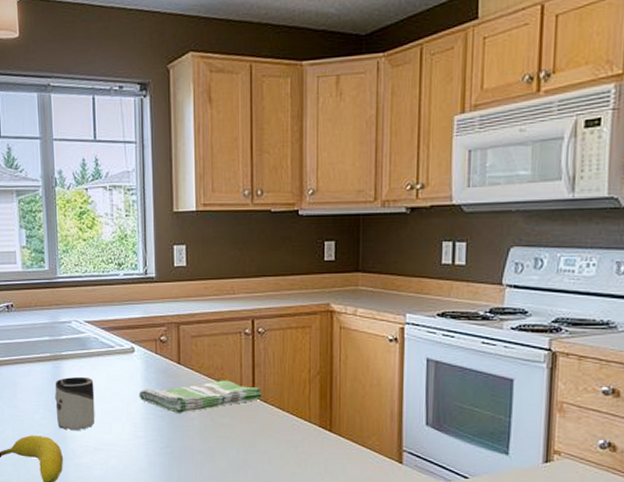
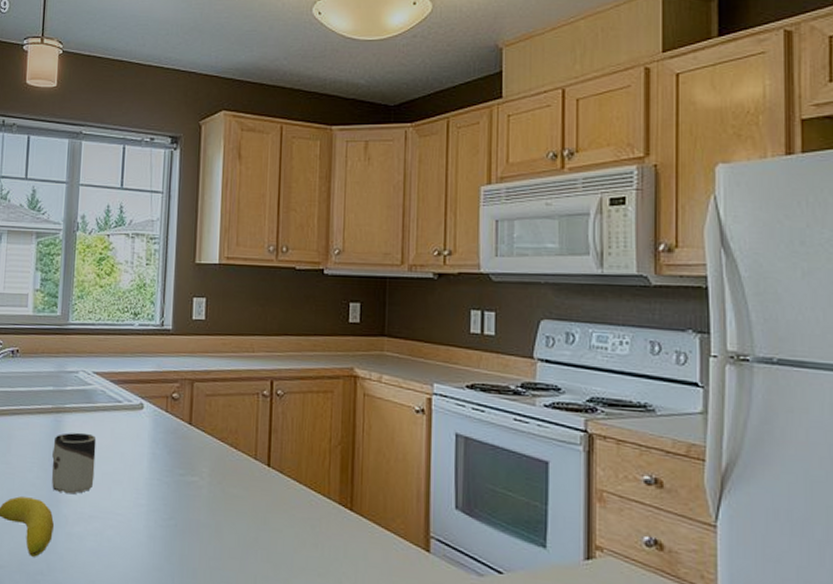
dish towel: present [139,380,262,414] -> none [144,445,278,481]

